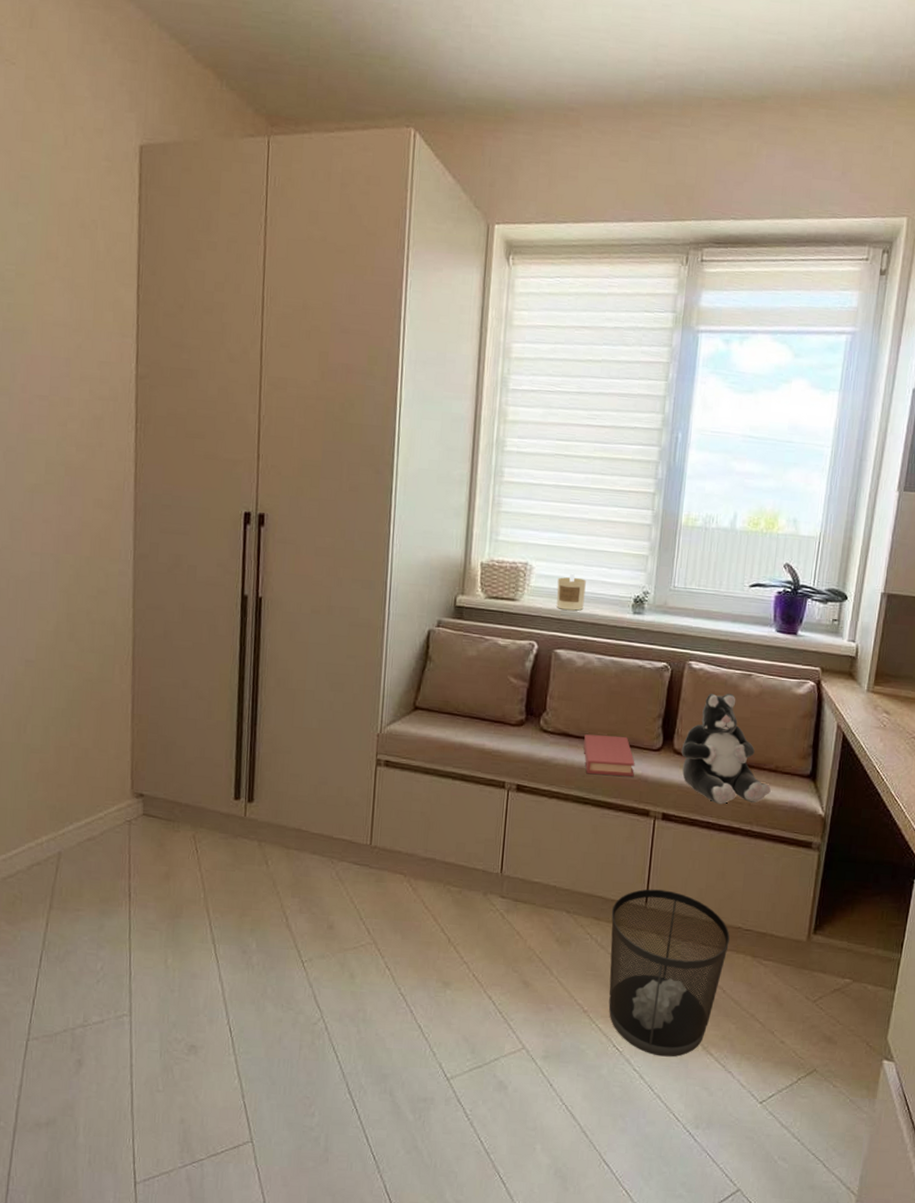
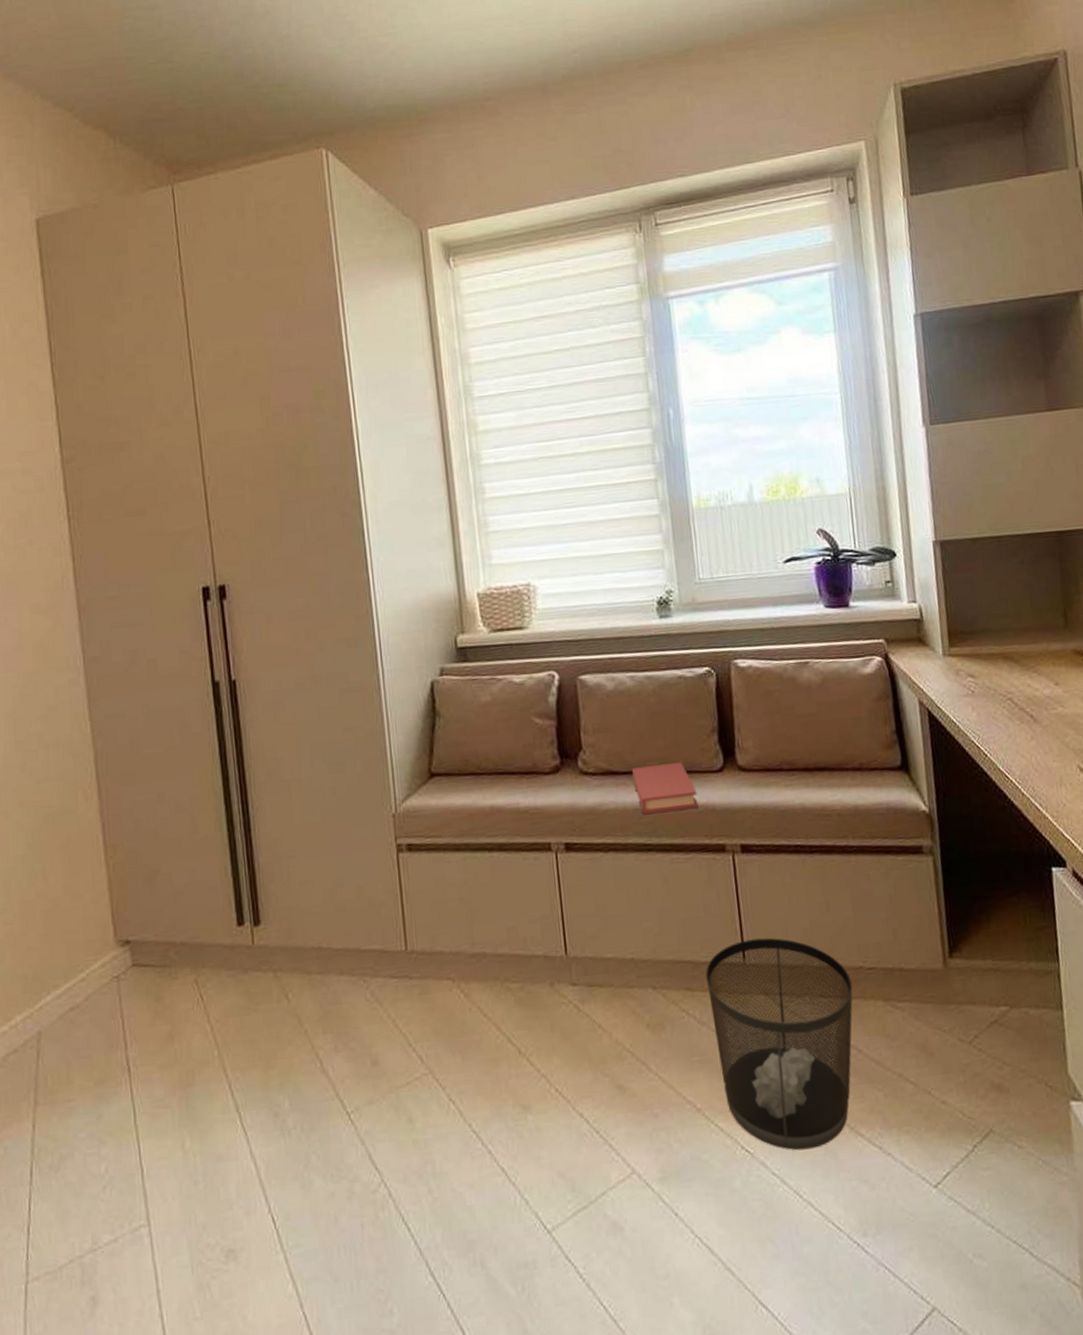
candle: present [556,573,586,611] -> none [567,585,603,629]
plush toy: present [681,693,771,805] -> none [746,688,860,822]

